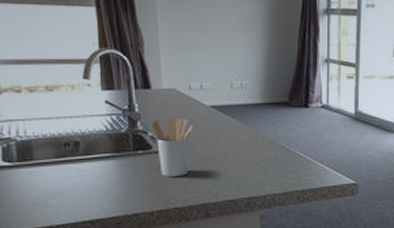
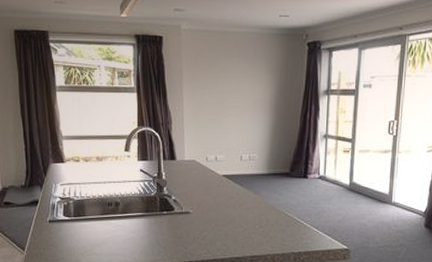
utensil holder: present [151,118,194,177] -> none [175,185,208,235]

